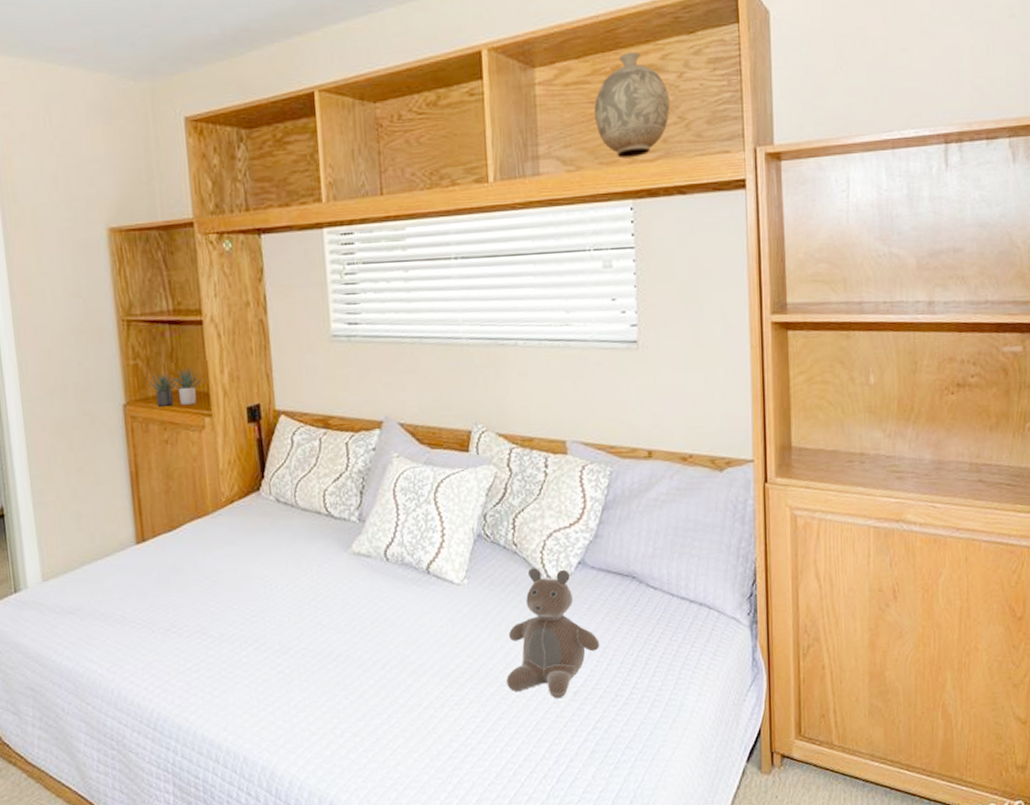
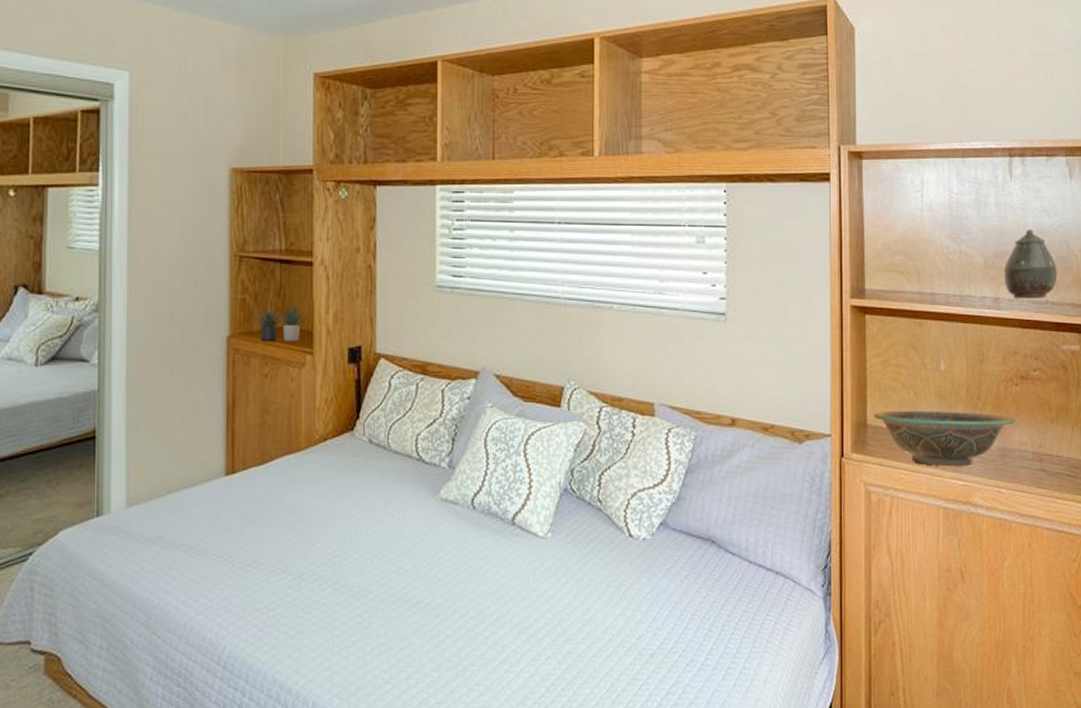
stuffed animal: present [506,567,600,699] -> none [584,526,678,660]
decorative vase: present [593,51,670,159] -> none [694,51,764,146]
decorative bowl: none [799,426,951,485] -> present [874,410,1015,467]
decorative jar: none [938,223,998,301] -> present [1004,230,1058,299]

